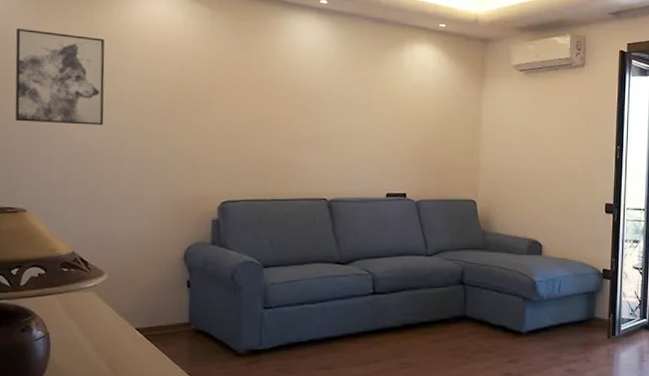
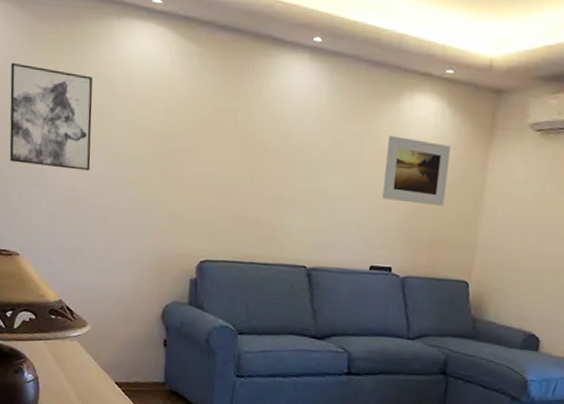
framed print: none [393,80,449,137] -> present [382,135,451,206]

